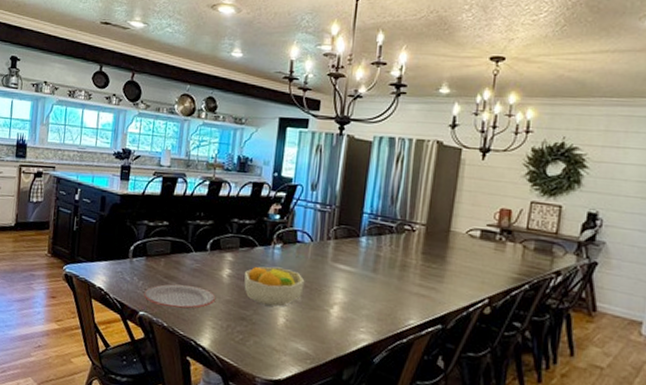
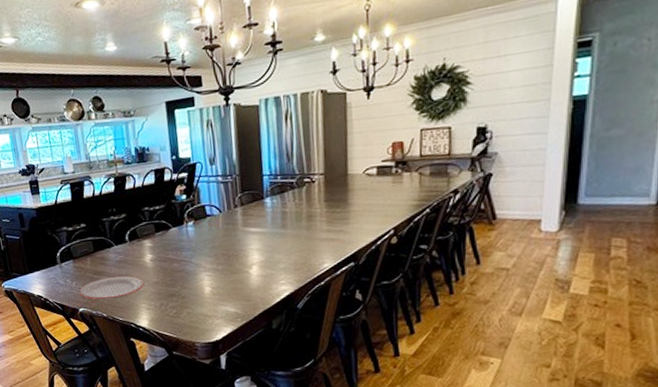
fruit bowl: present [244,266,305,307] -> none [165,242,222,279]

